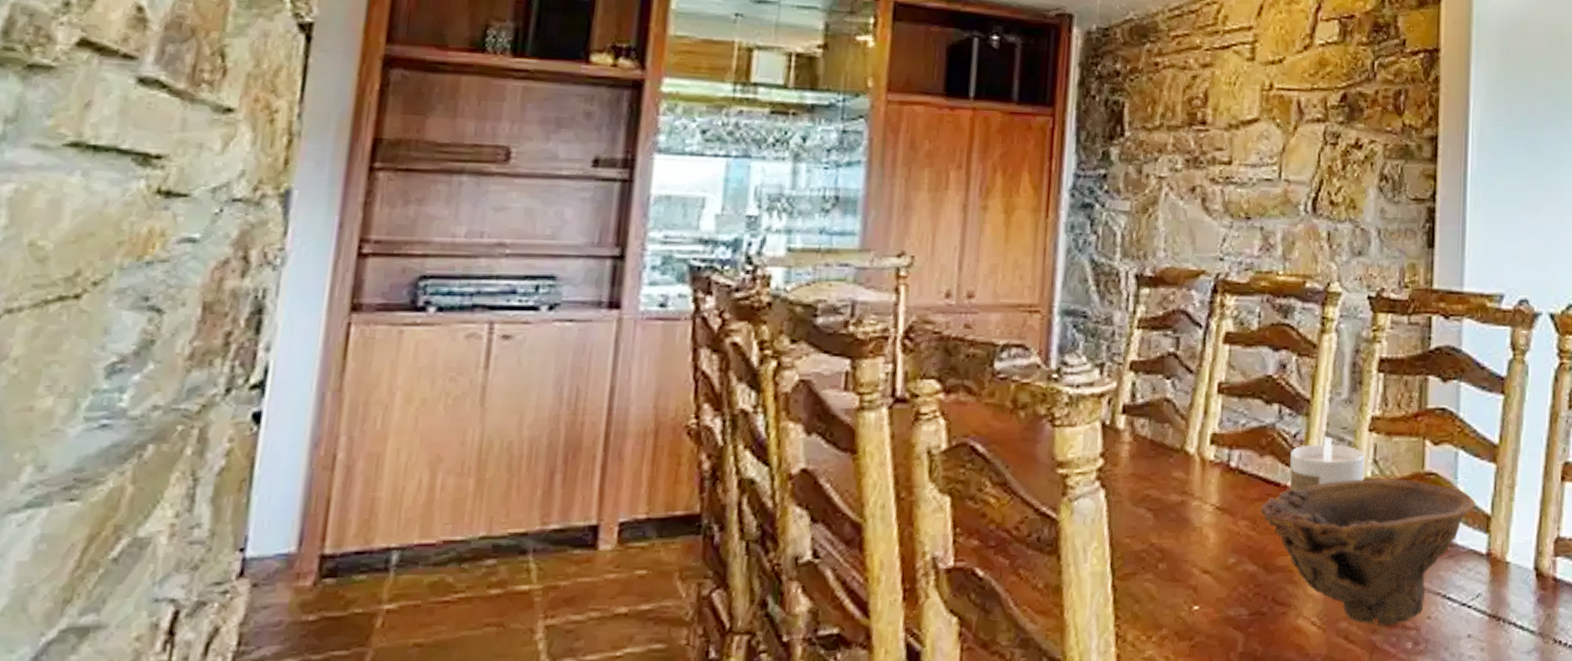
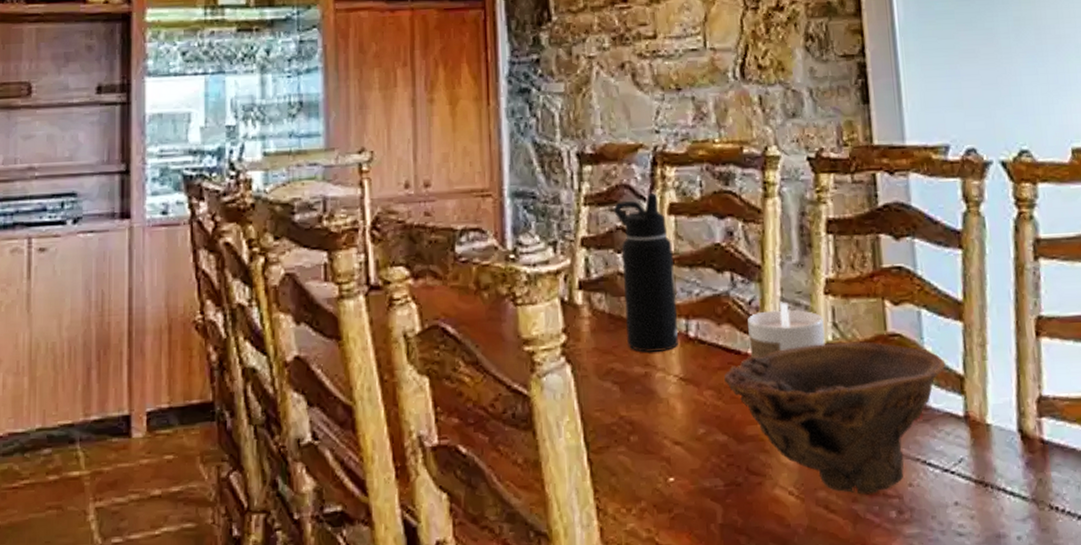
water bottle: none [1166,321,1224,481] -> present [614,193,678,353]

